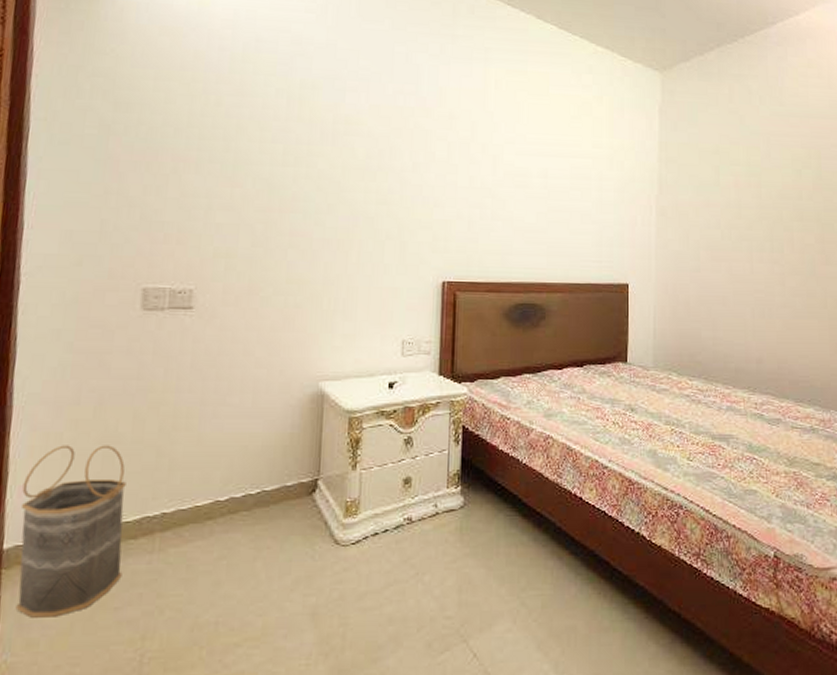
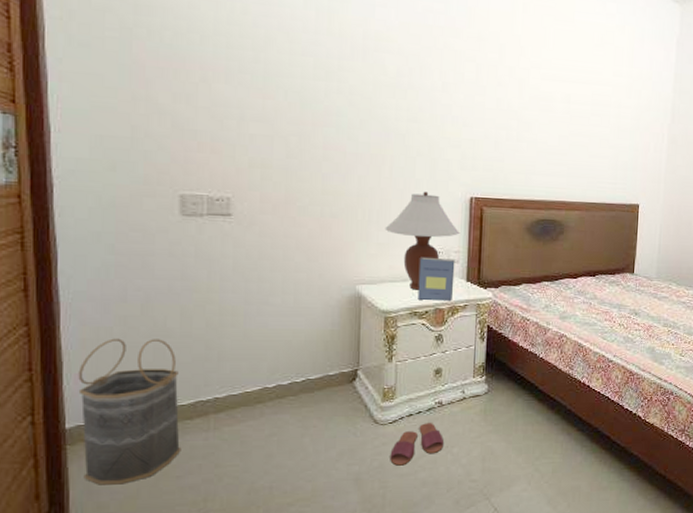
table lamp: none [351,277,432,386] -> present [385,191,460,290]
slippers: none [352,544,414,597] -> present [390,423,445,466]
book: none [385,350,426,399] -> present [417,258,455,302]

